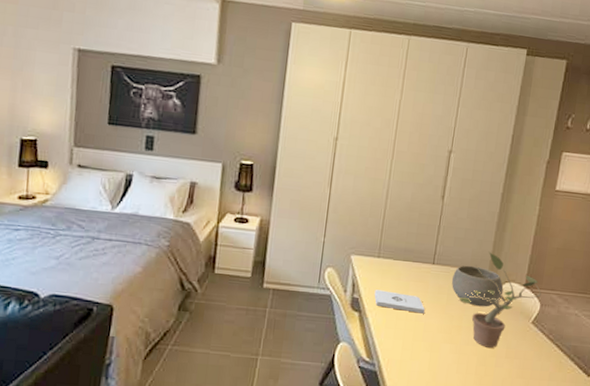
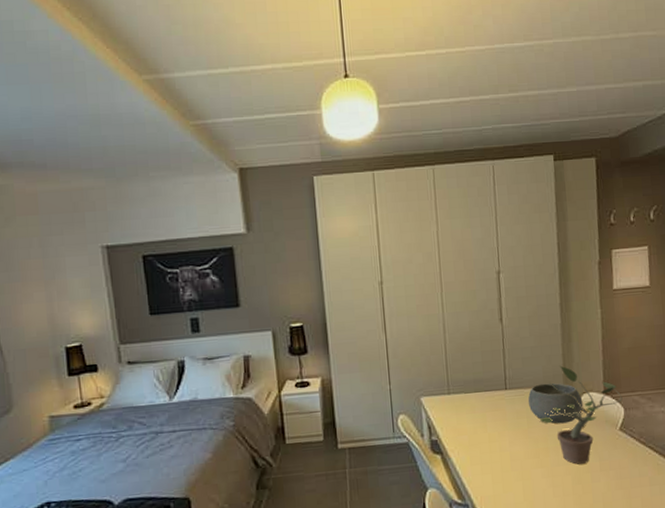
notepad: present [374,289,425,314] -> none [452,425,507,444]

